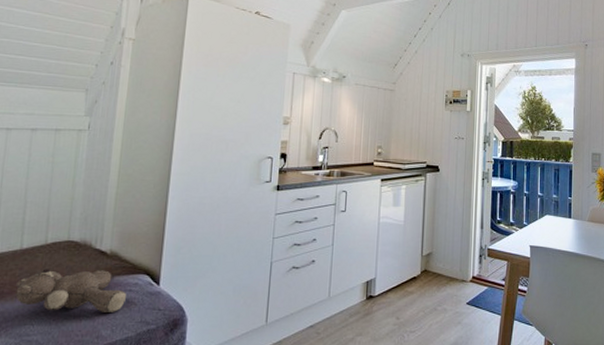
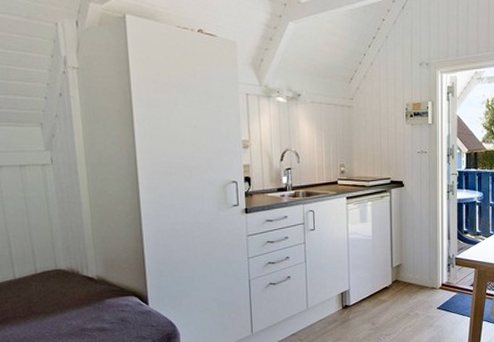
stuffed bear: present [15,269,126,312] -> none [18,294,120,332]

